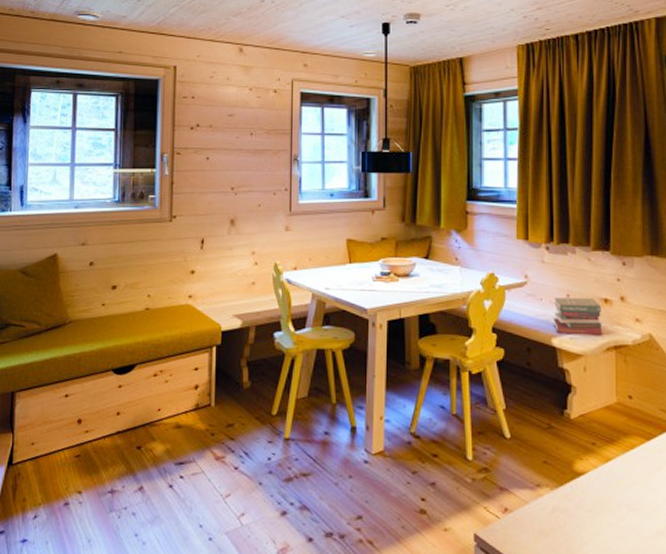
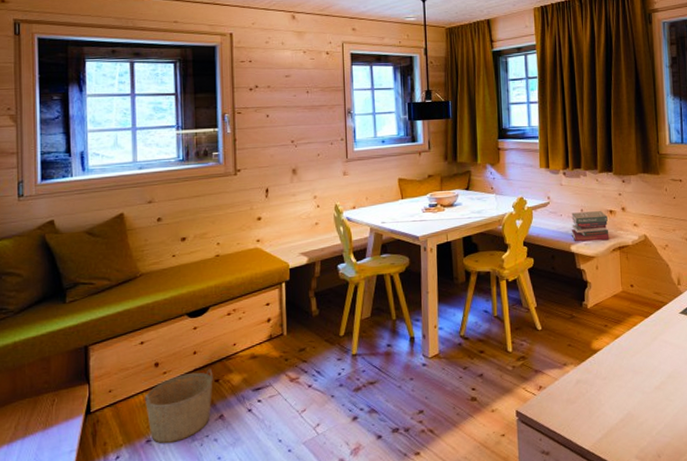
basket: none [65,433,135,510] -> present [144,368,213,443]

